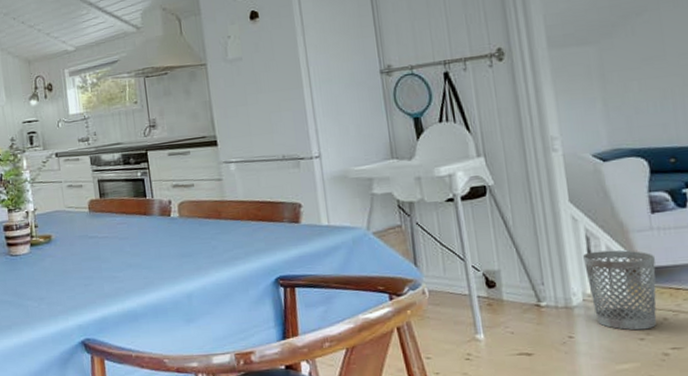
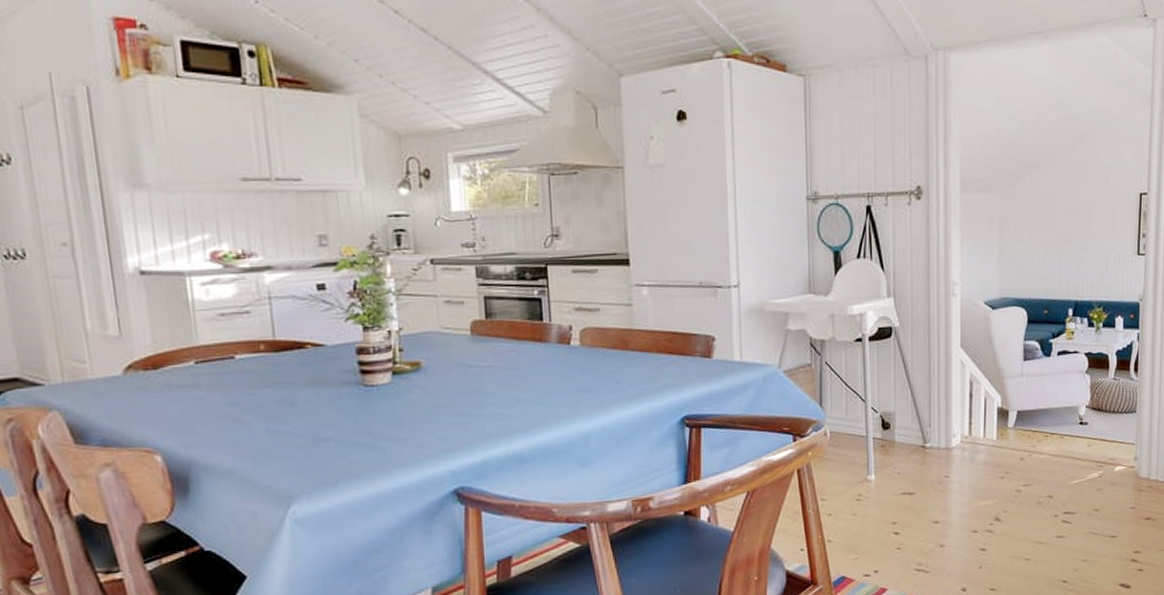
wastebasket: present [582,250,657,331] -> none [965,394,1021,470]

